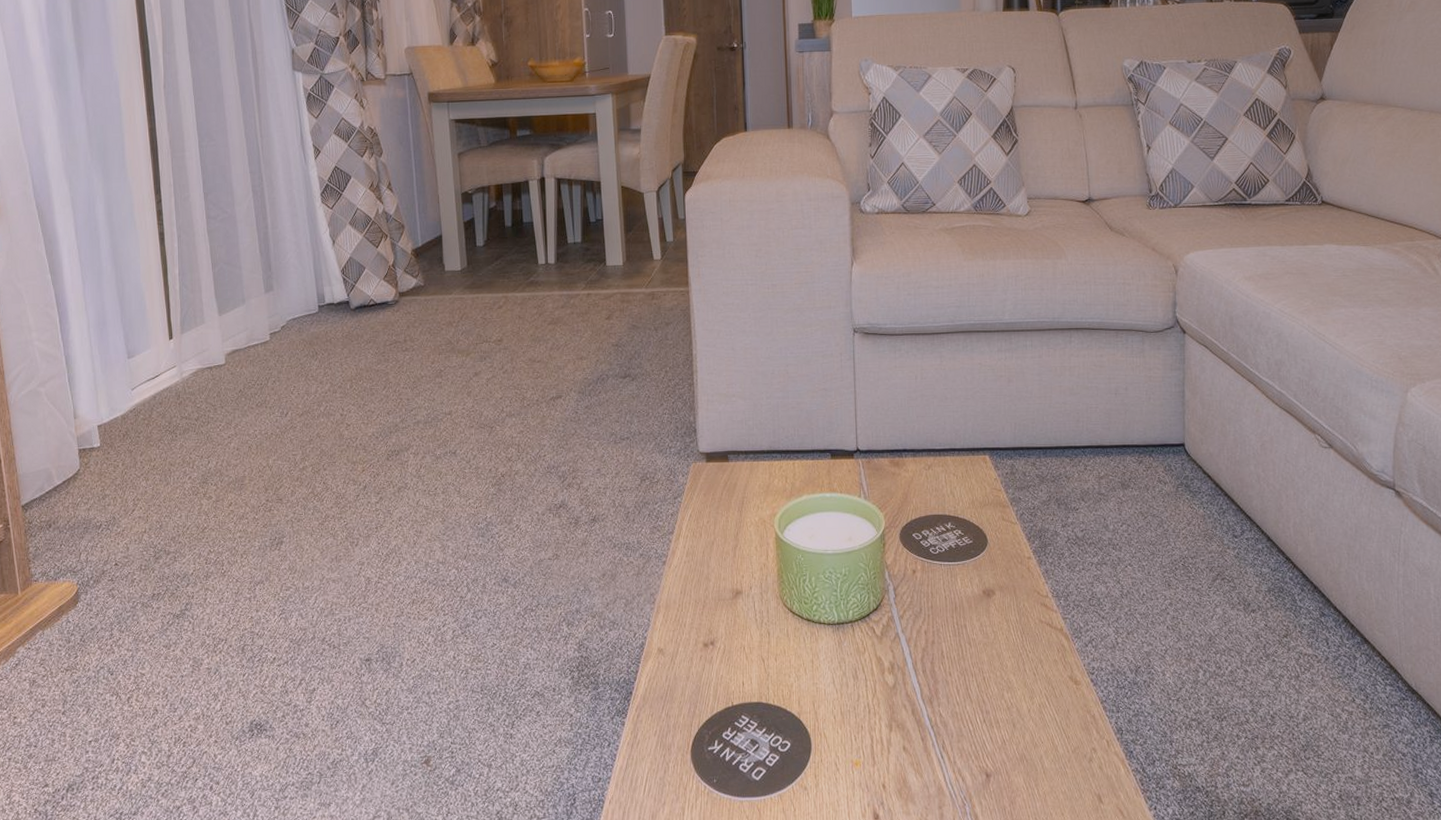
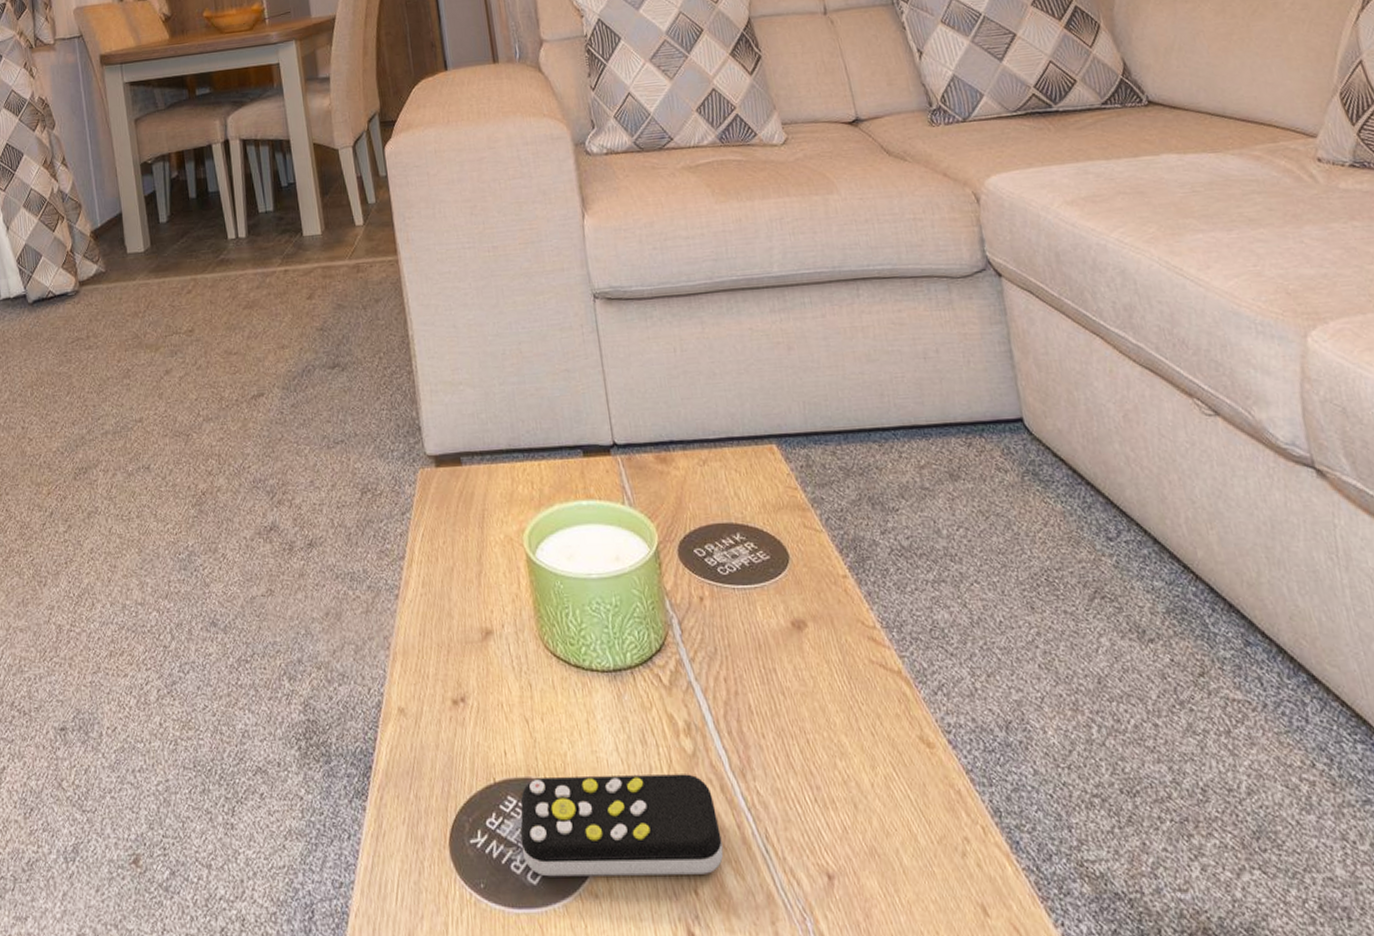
remote control: none [749,701,909,775] -> present [520,774,724,877]

